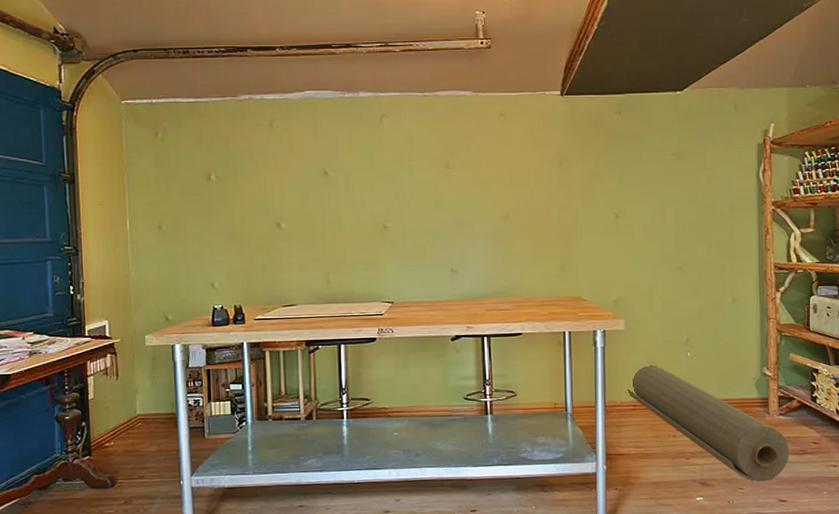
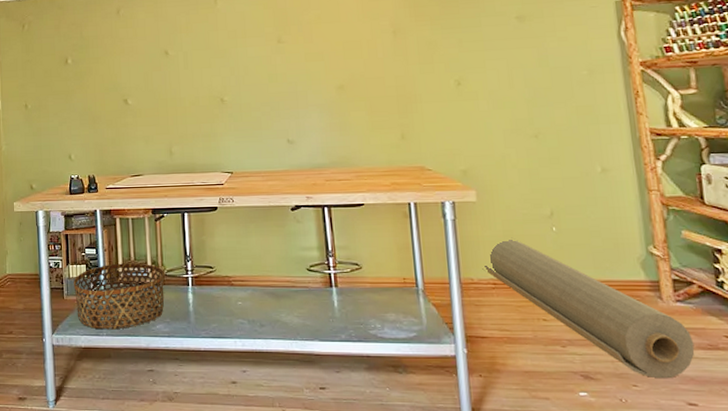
basket: none [216,397,318,469] -> present [73,263,165,330]

